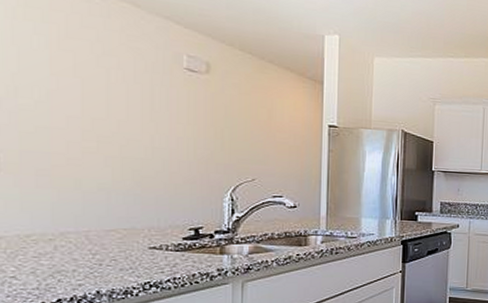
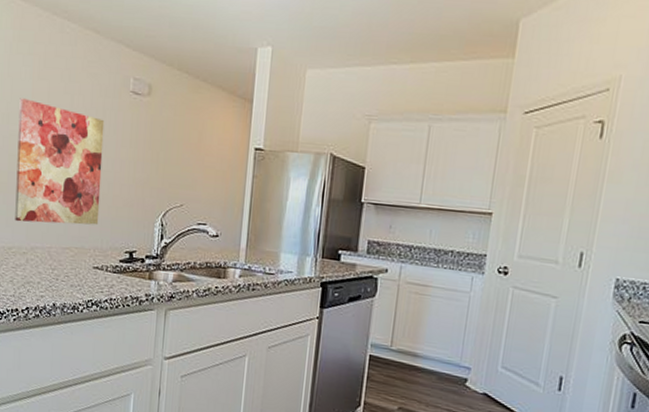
wall art: none [32,69,153,206] -> present [15,98,105,226]

